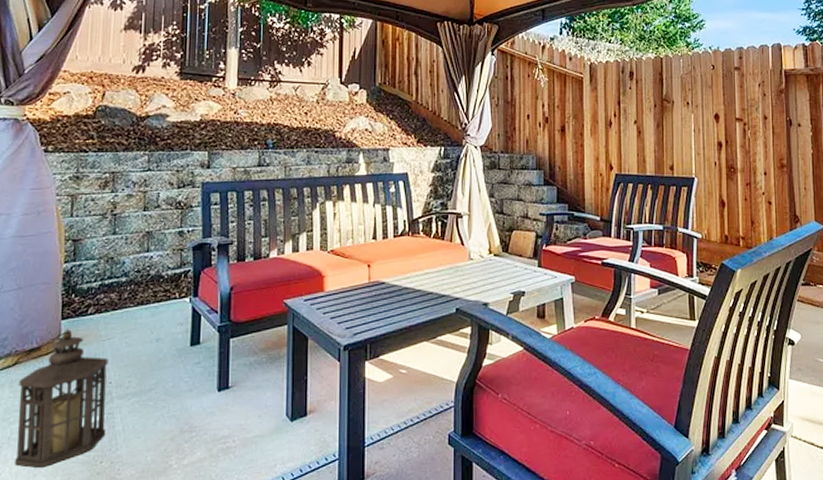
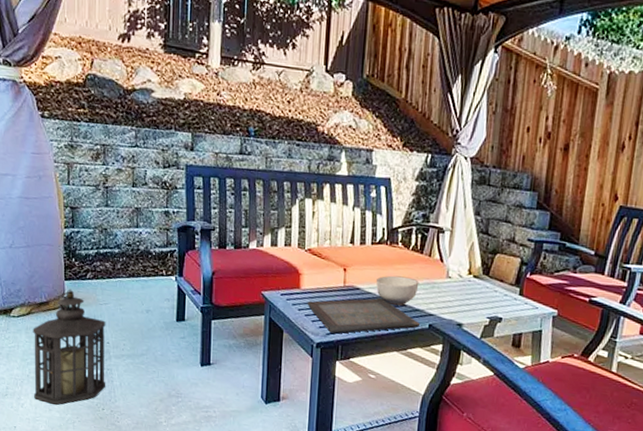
serving tray: none [332,289,448,333] -> present [307,297,421,334]
bowl: none [400,264,443,294] -> present [375,275,419,306]

